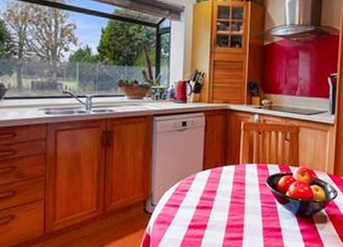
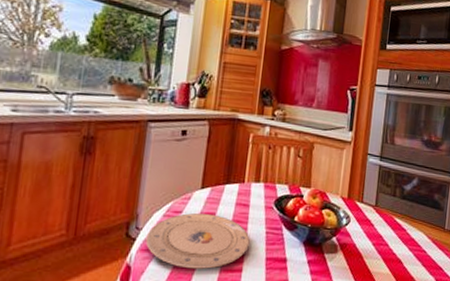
plate: none [160,191,248,238] -> present [145,212,250,269]

